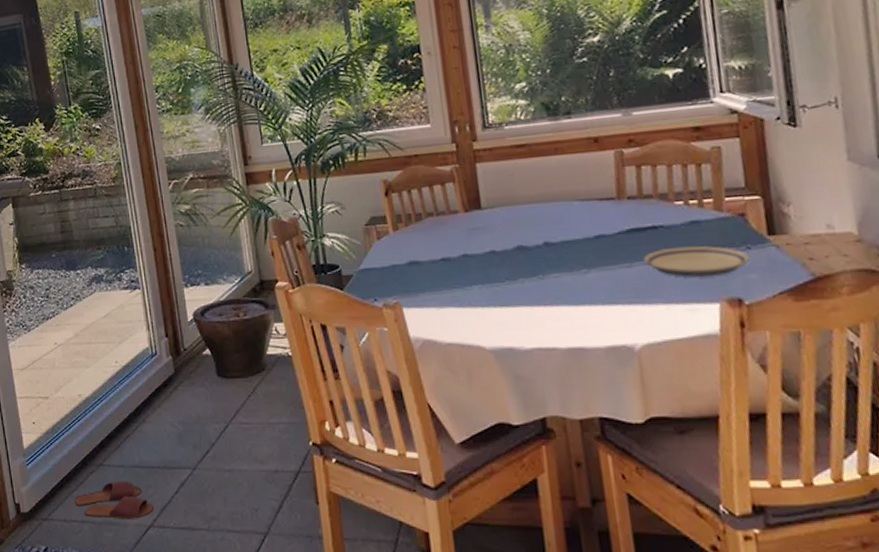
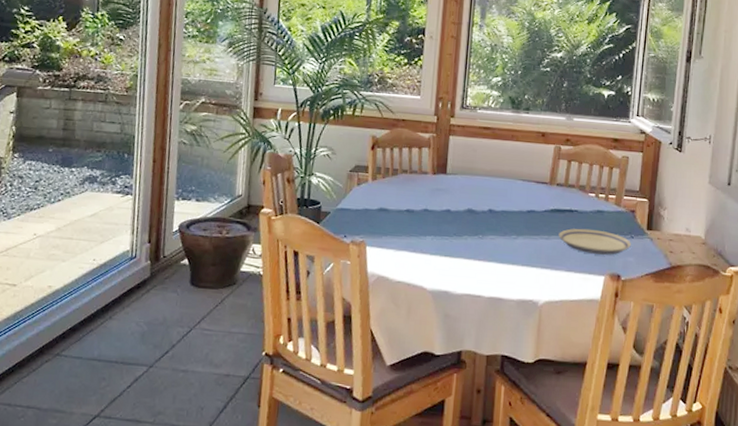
slippers: present [74,480,153,519] -> none [22,371,103,408]

